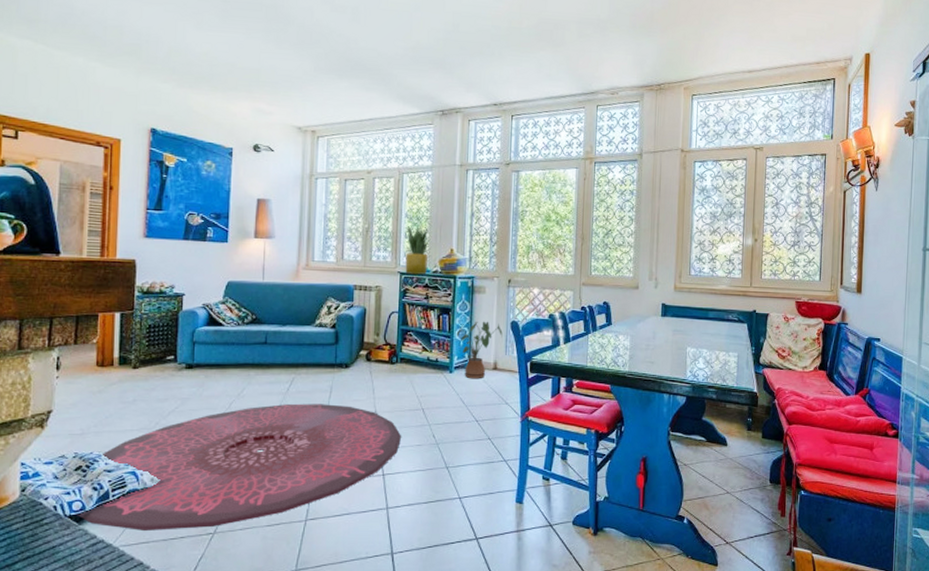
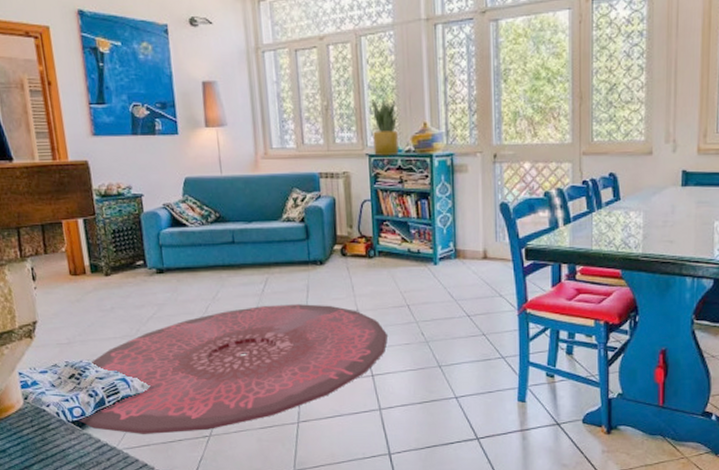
house plant: present [456,321,503,379] -> none [438,204,491,271]

